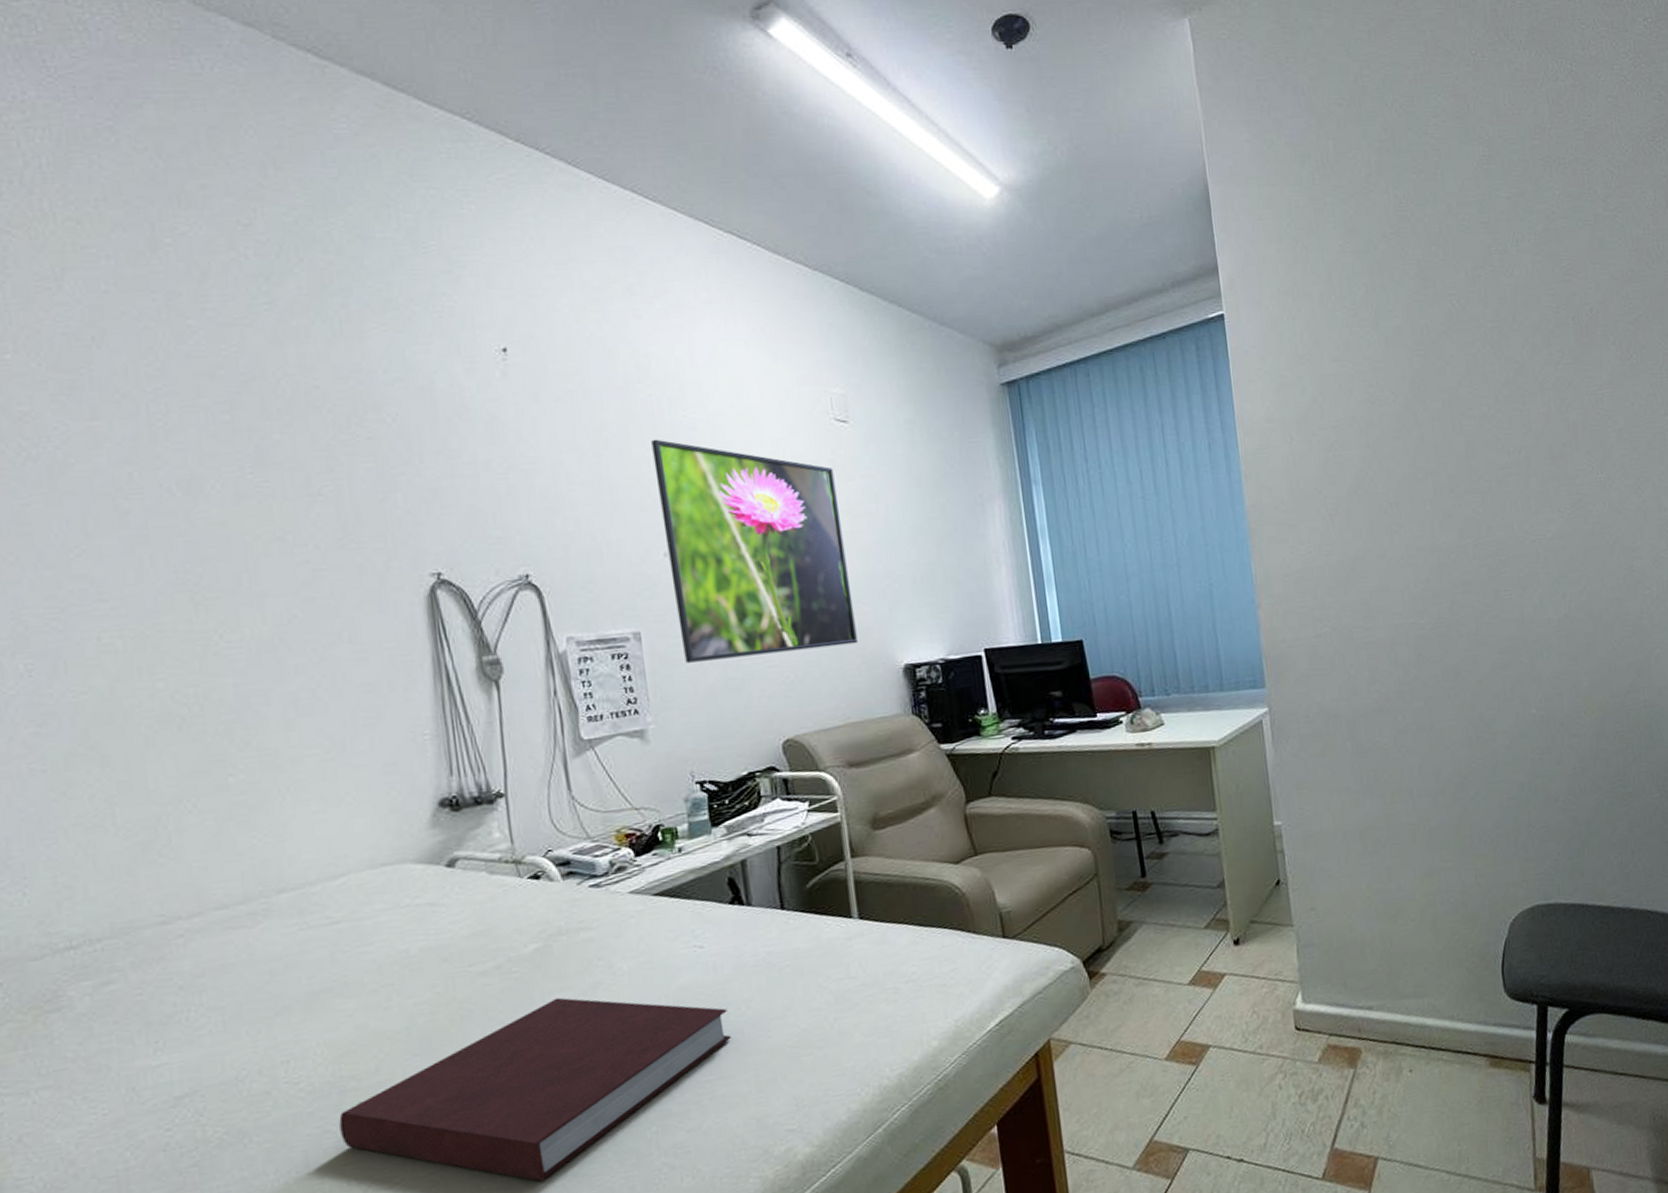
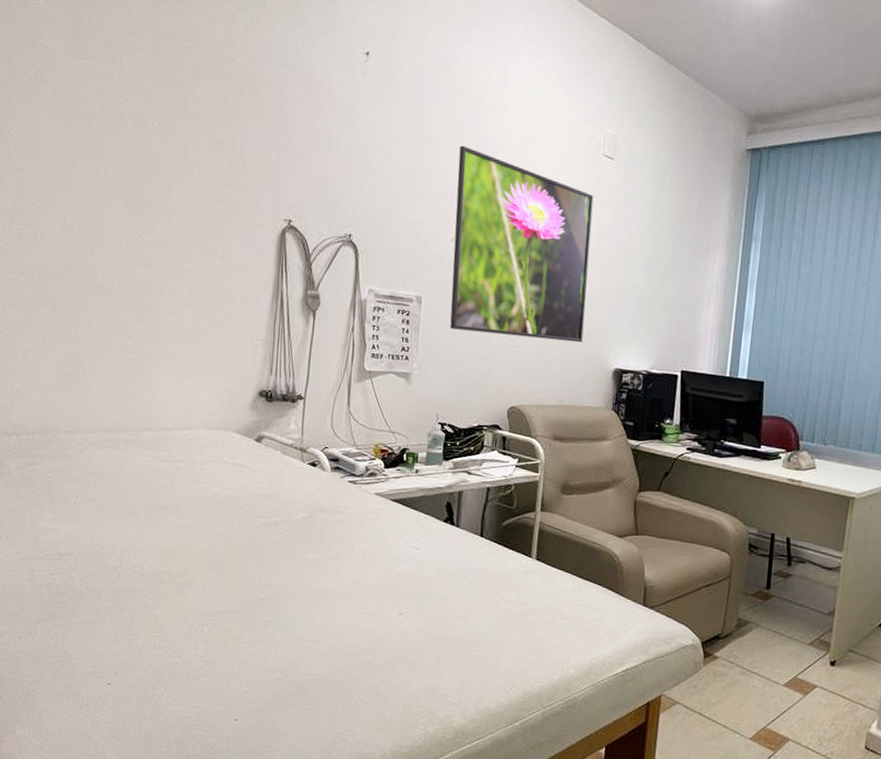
notebook: present [339,997,732,1182] -> none [155,556,426,685]

